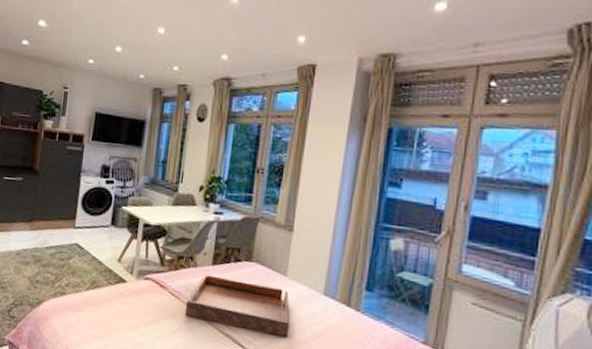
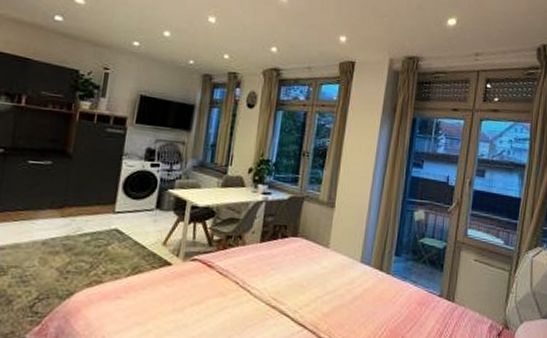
serving tray: present [184,274,291,337] -> none [232,251,332,303]

